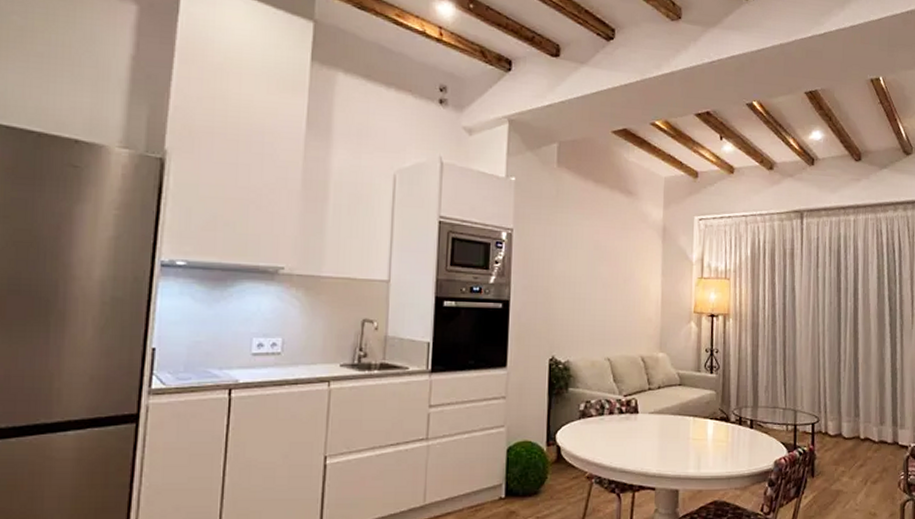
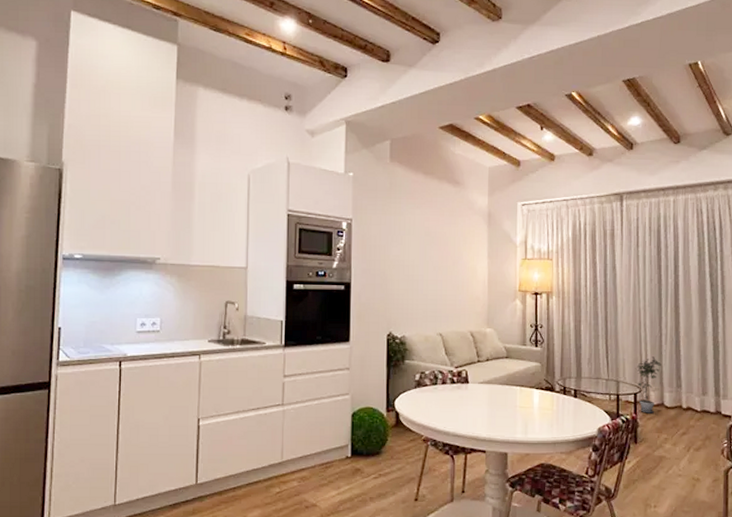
potted plant: none [813,384,840,445] -> present [635,356,662,414]

